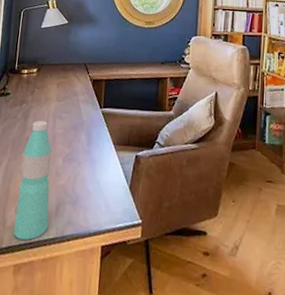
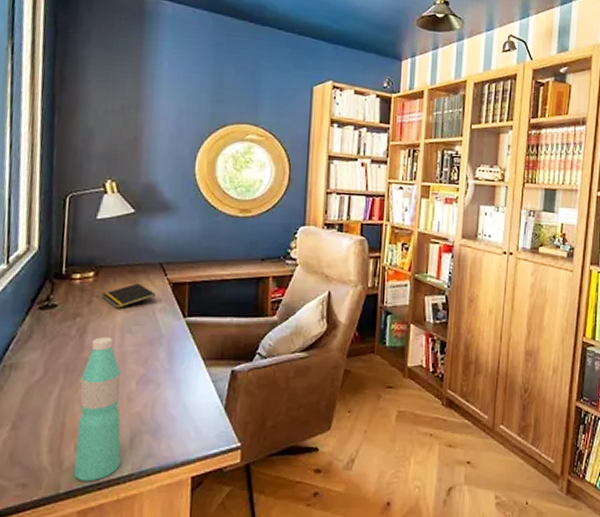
notepad: none [41,79,81,98] -> present [102,283,156,308]

